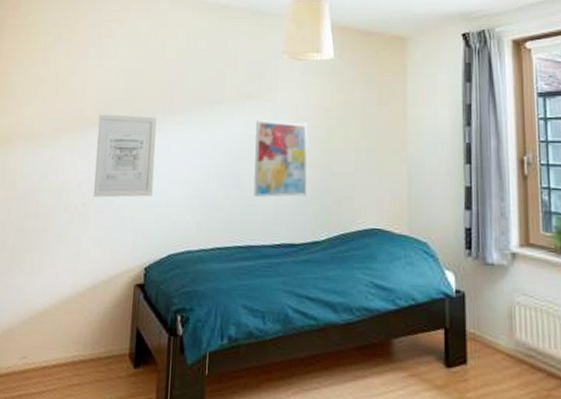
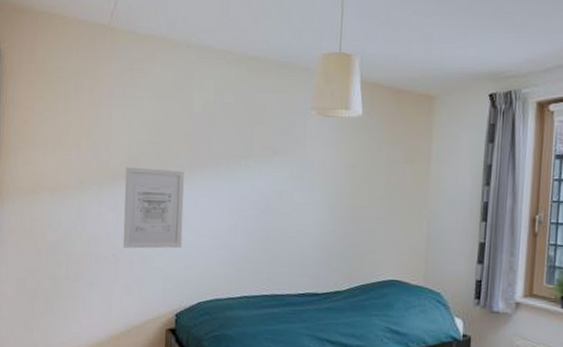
wall art: present [254,120,308,197] -> none [280,176,333,250]

